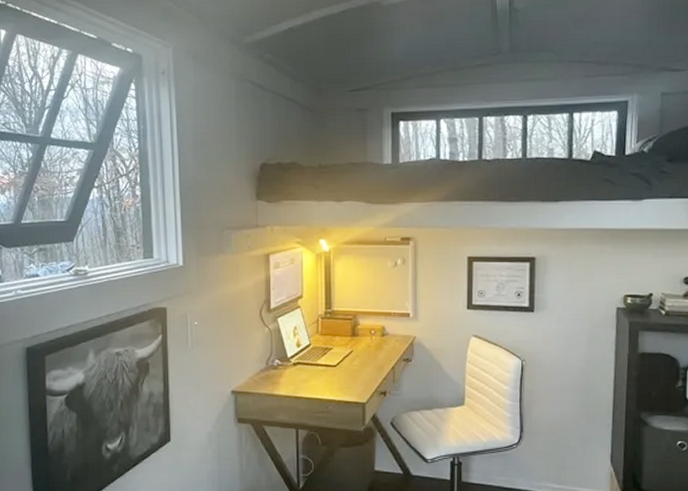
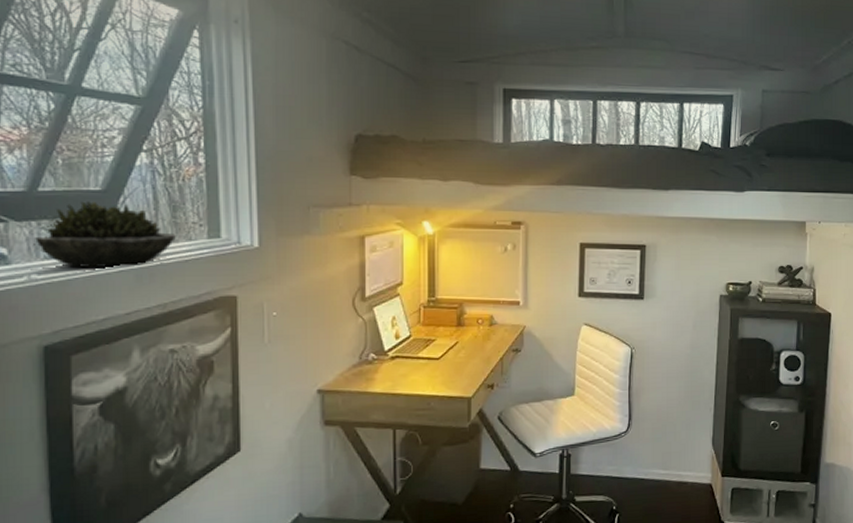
succulent plant: none [19,230,119,285] -> present [34,201,176,269]

